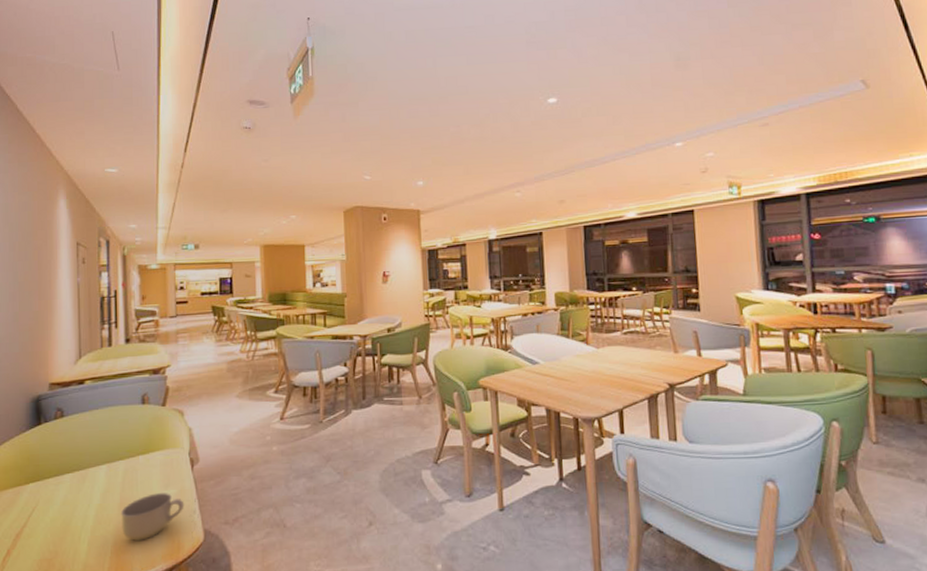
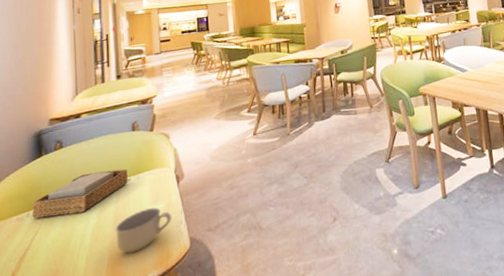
napkin holder: none [30,446,137,493] -> present [32,169,129,219]

